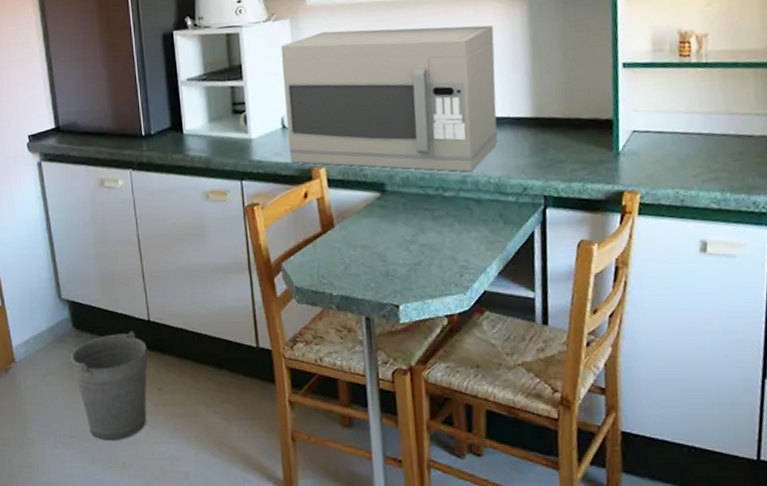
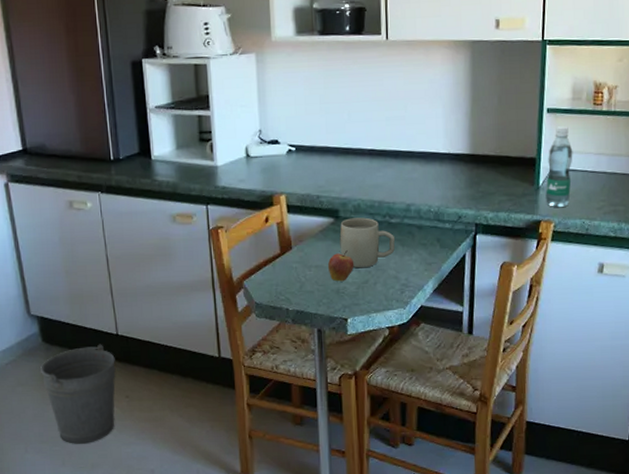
microwave: present [280,25,498,172] -> none [246,67,440,202]
fruit: none [374,228,405,264] -> present [327,250,355,282]
mug: none [386,191,451,248] -> present [339,217,396,268]
bottle: none [627,82,659,177] -> present [545,126,573,208]

